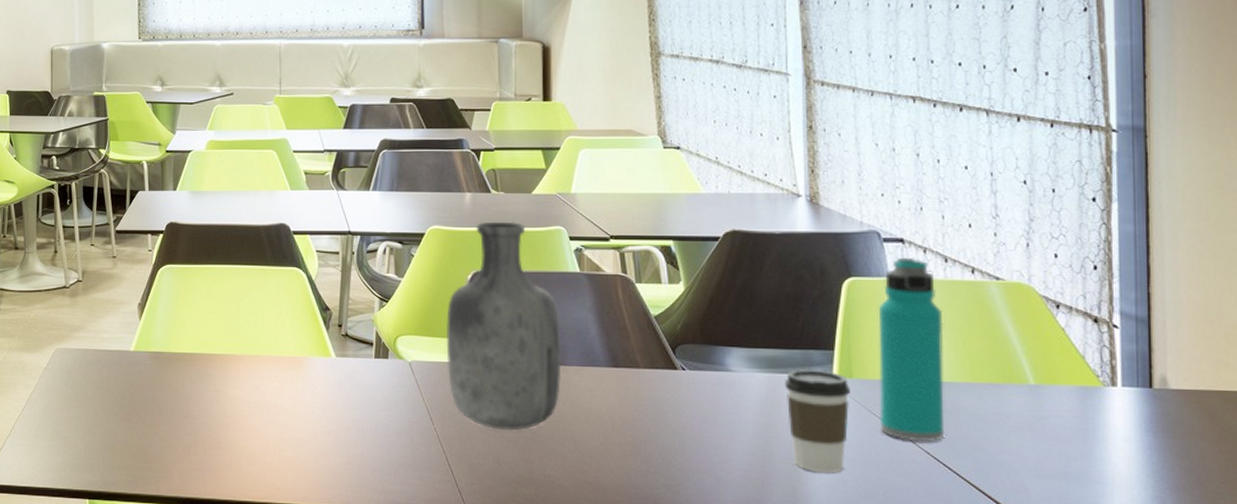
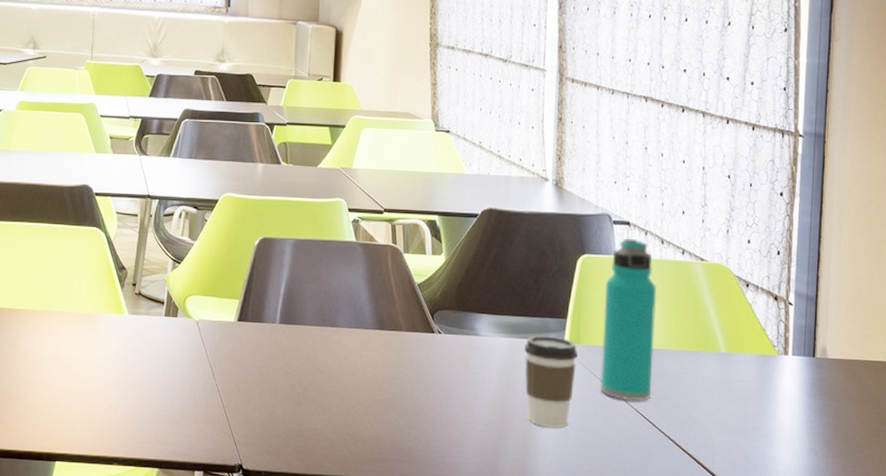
vase: present [445,221,562,431] -> none [231,191,335,387]

